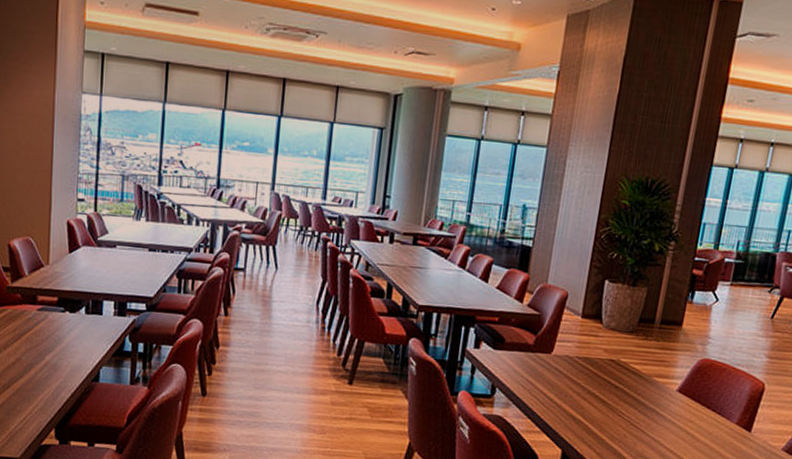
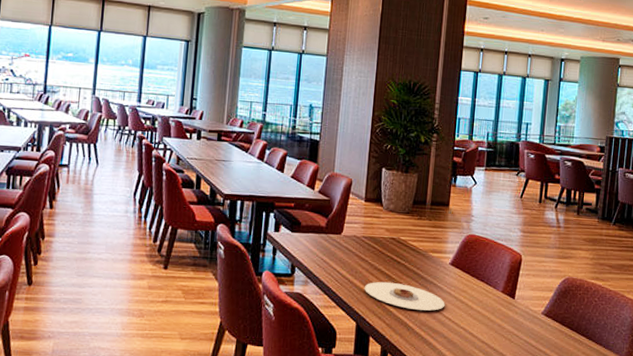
plate: none [573,407,668,441] -> present [364,281,445,311]

